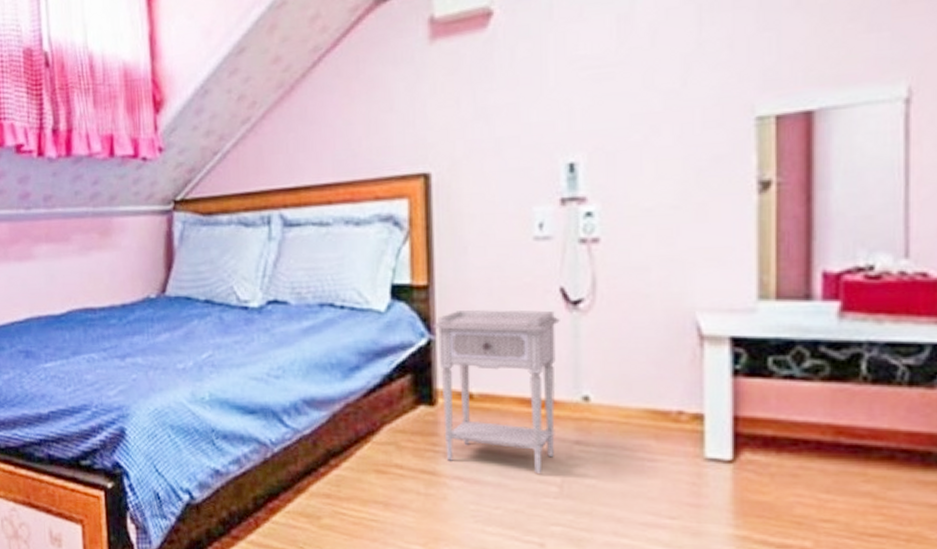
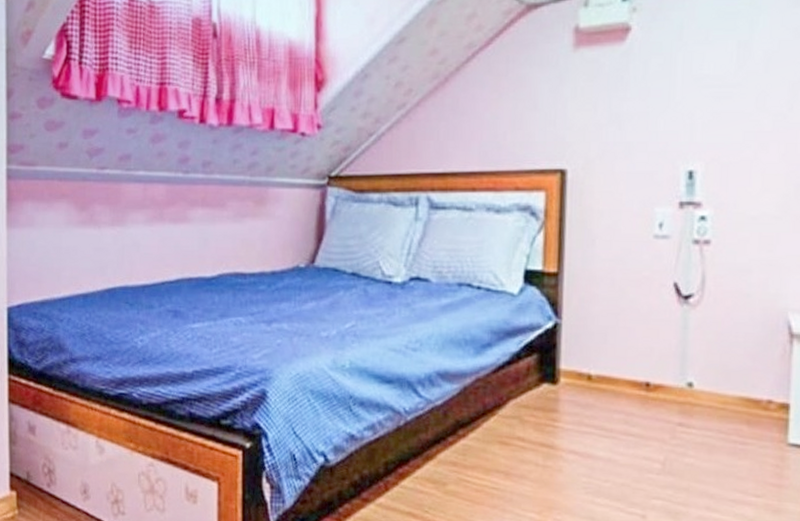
nightstand: present [433,309,560,474] -> none [560,297,672,451]

